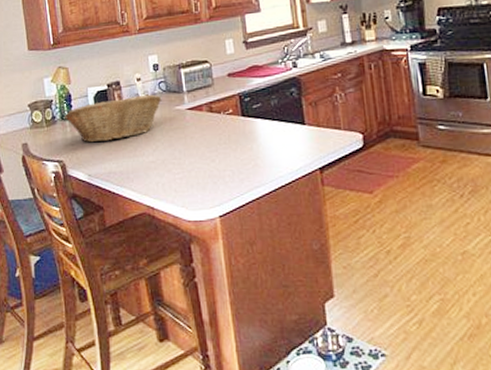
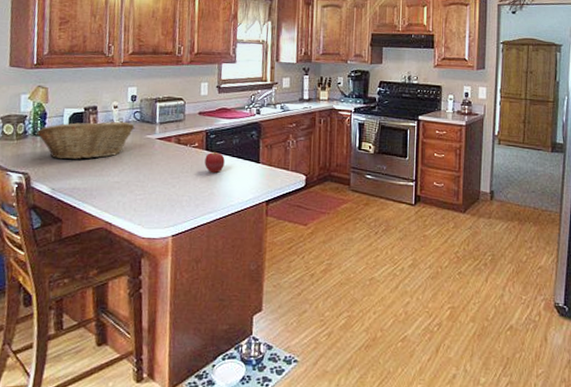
apple: none [242,116,265,141] -> present [204,151,225,173]

